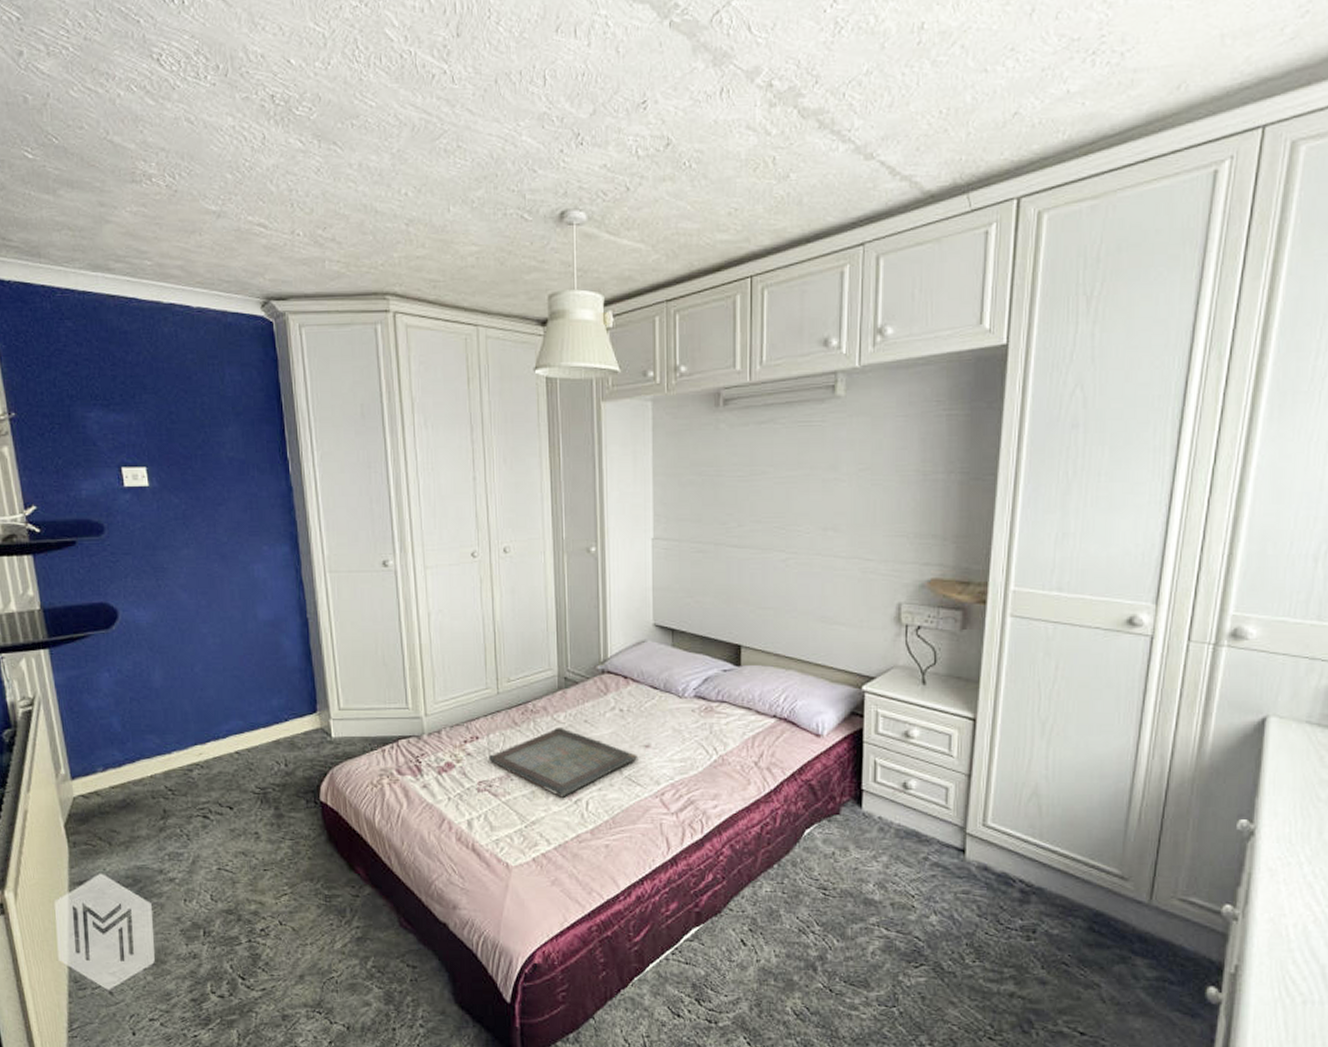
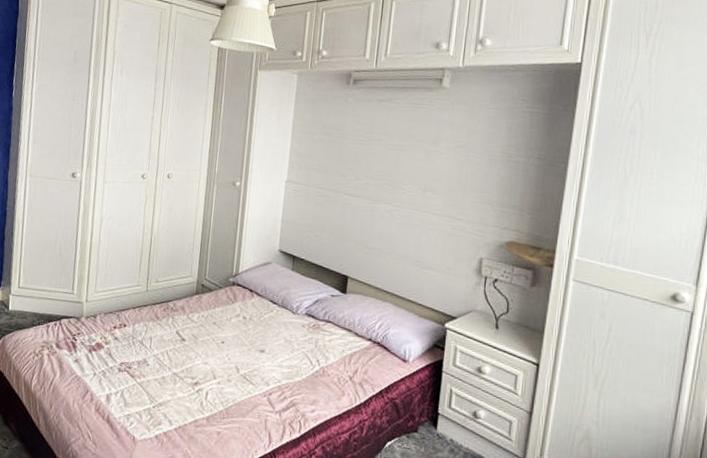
serving tray: present [488,728,639,798] -> none [131,325,254,386]

